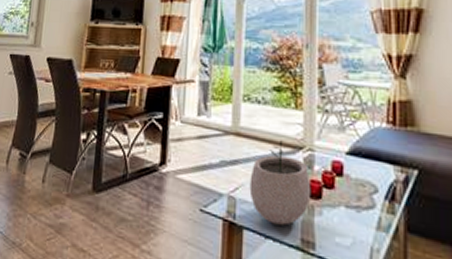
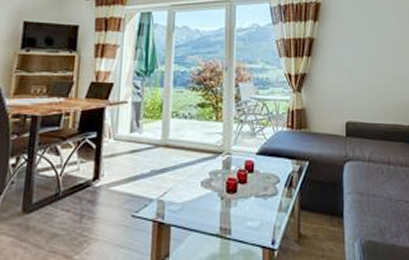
plant pot: present [249,140,311,226] -> none [176,148,229,219]

